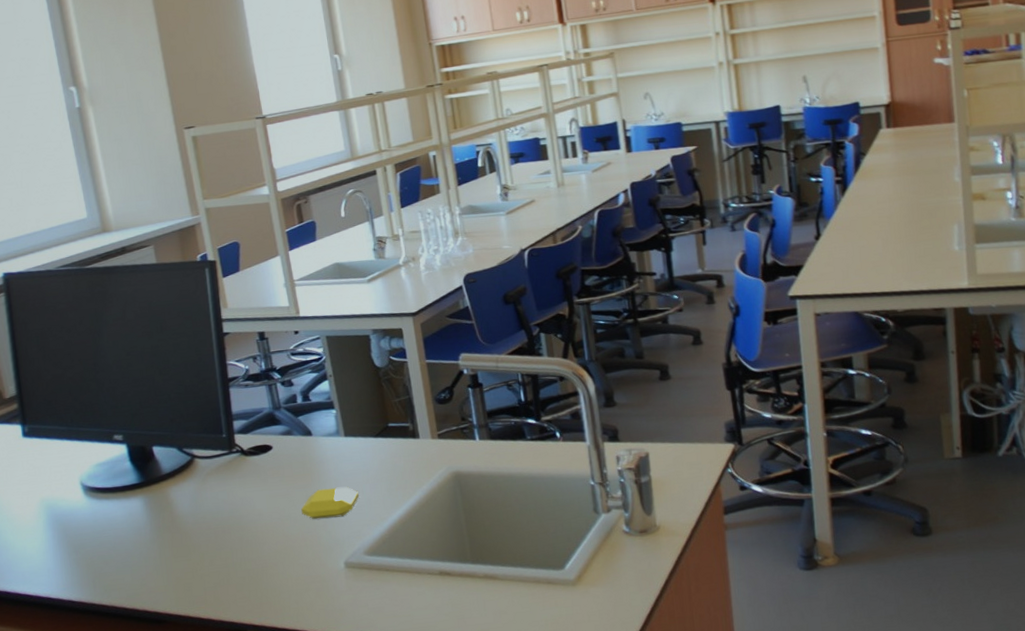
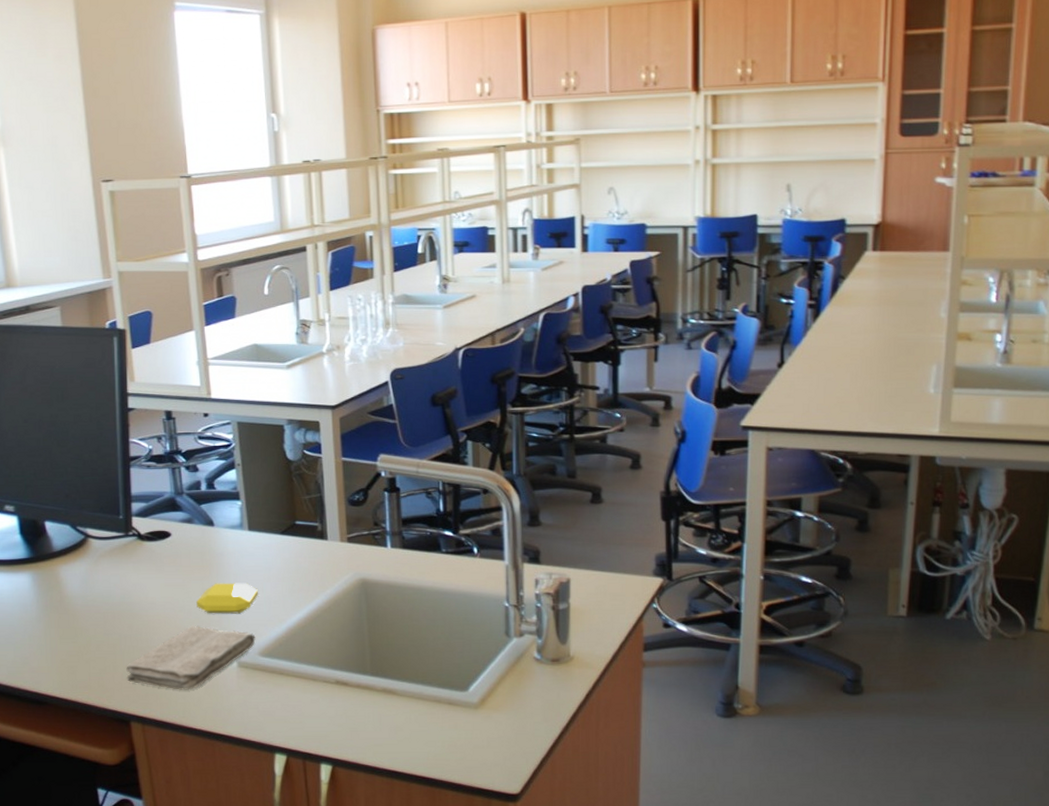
washcloth: none [239,532,360,596] -> present [126,625,256,691]

